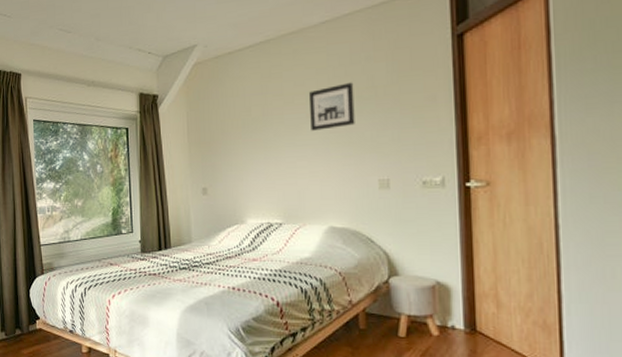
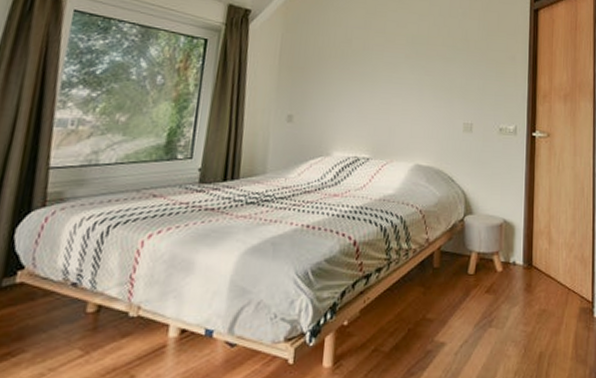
wall art: present [309,82,355,131] -> none [408,32,450,72]

